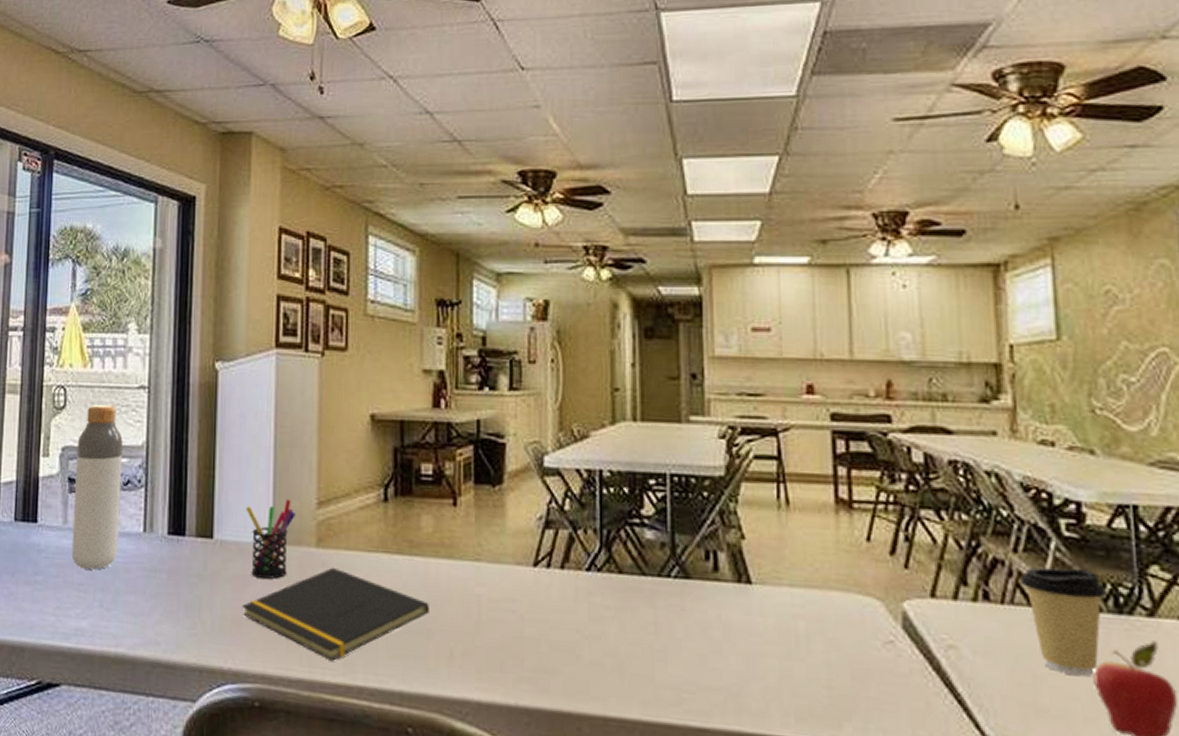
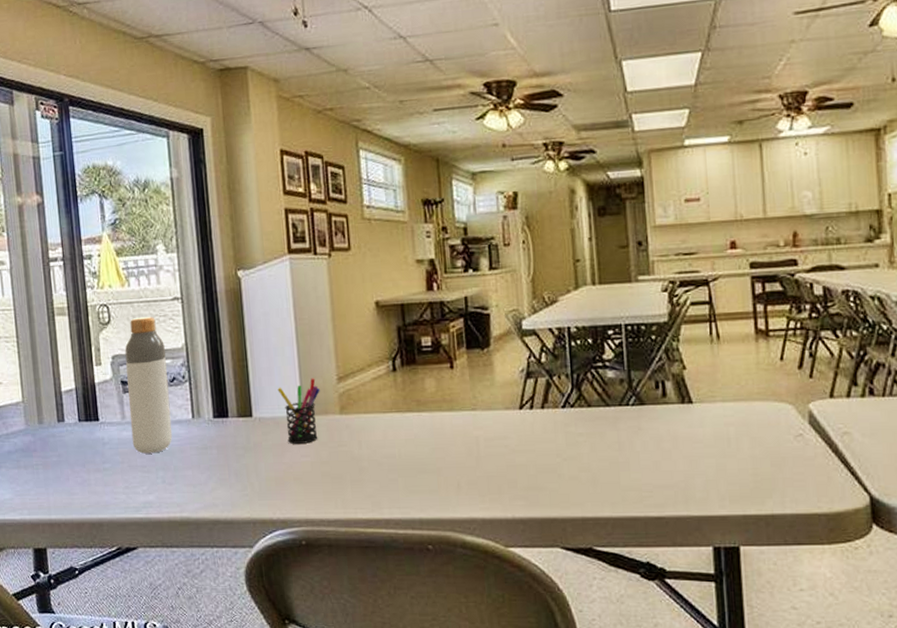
notepad: present [242,567,429,661] -> none [283,428,438,502]

